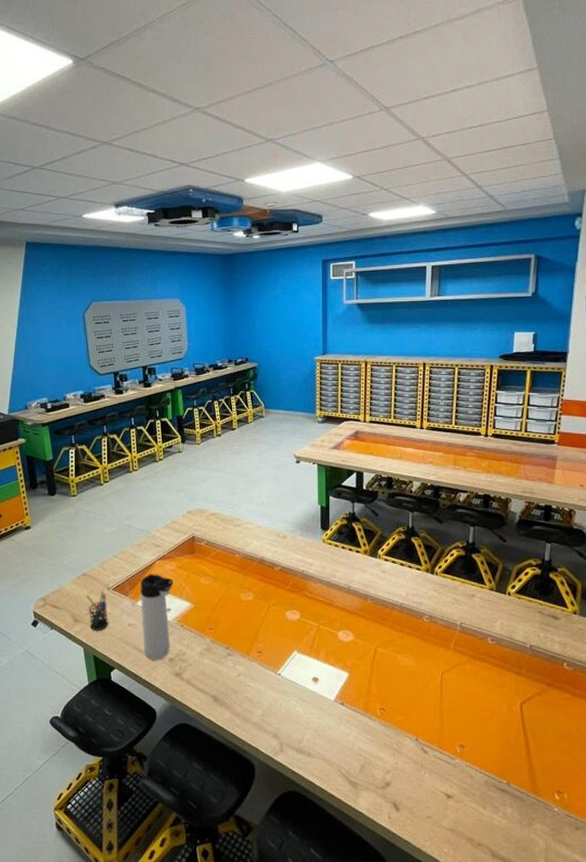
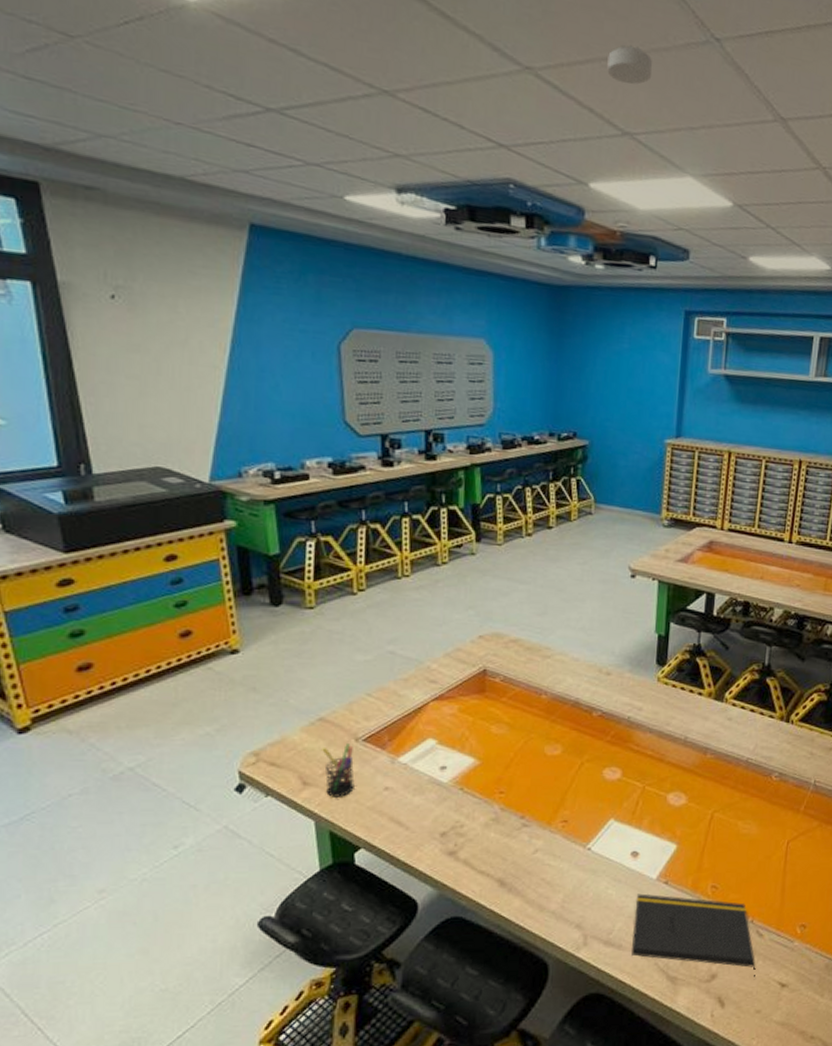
thermos bottle: present [140,574,174,660] -> none [403,719,454,835]
smoke detector: none [252,78,285,106] -> present [607,45,653,85]
notepad: none [319,712,424,788] -> present [632,893,756,978]

